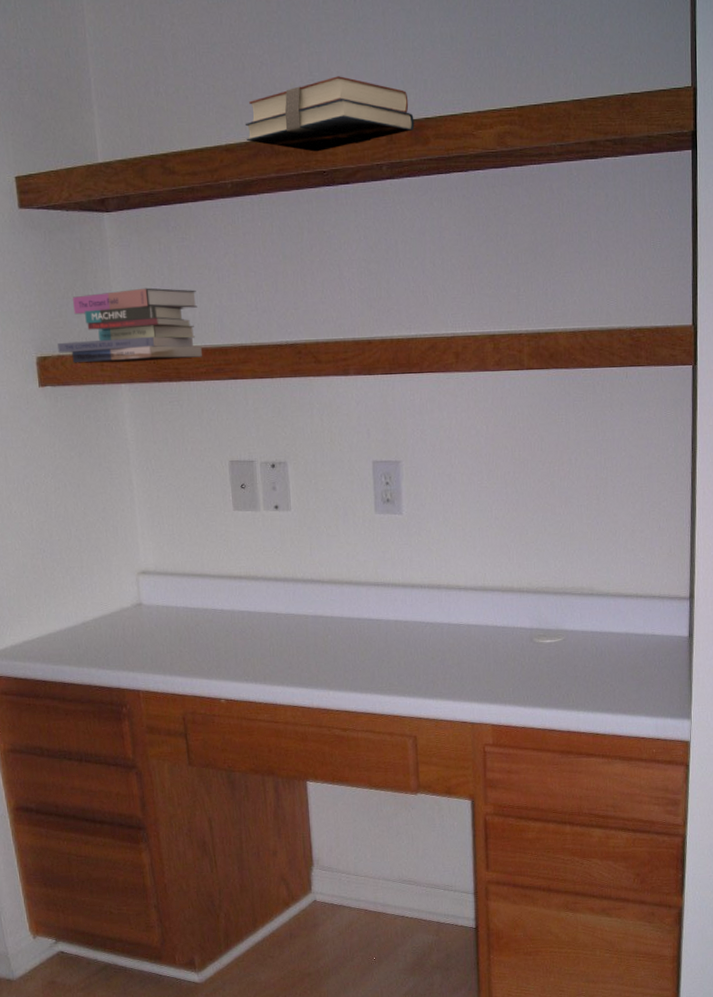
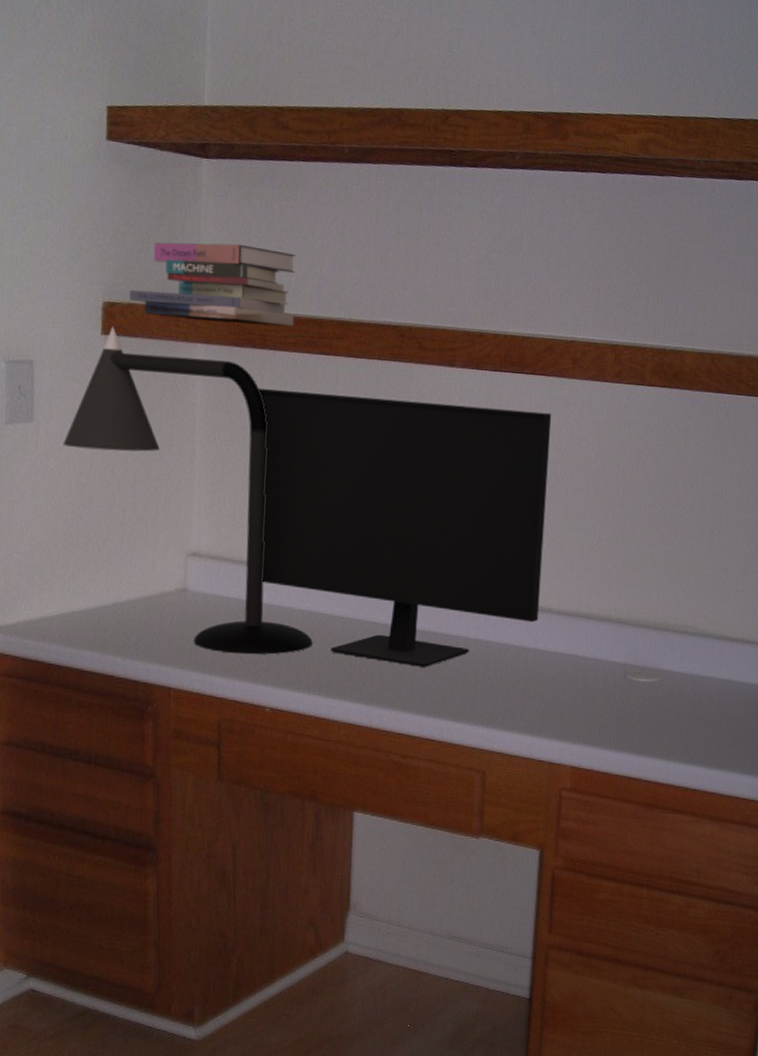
desk lamp: none [20,378,254,656] -> present [63,326,313,655]
monitor: none [179,407,449,651] -> present [259,389,552,667]
books: present [245,76,415,152] -> none [371,56,555,130]

